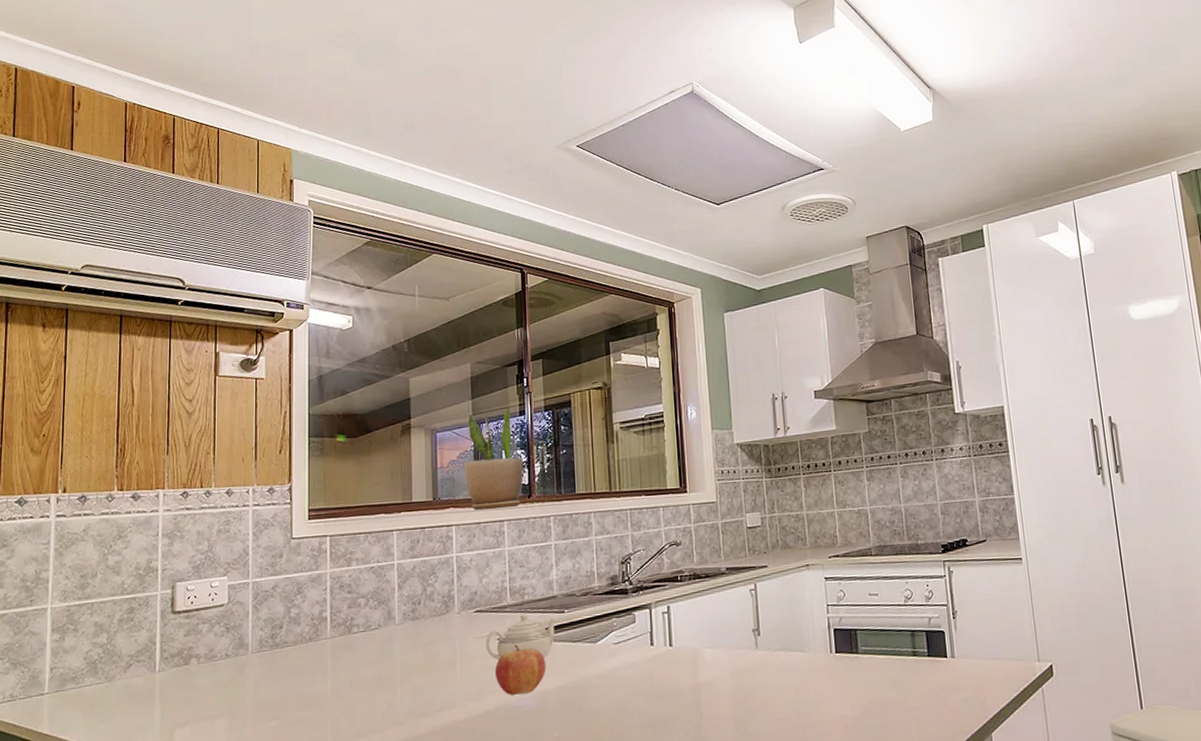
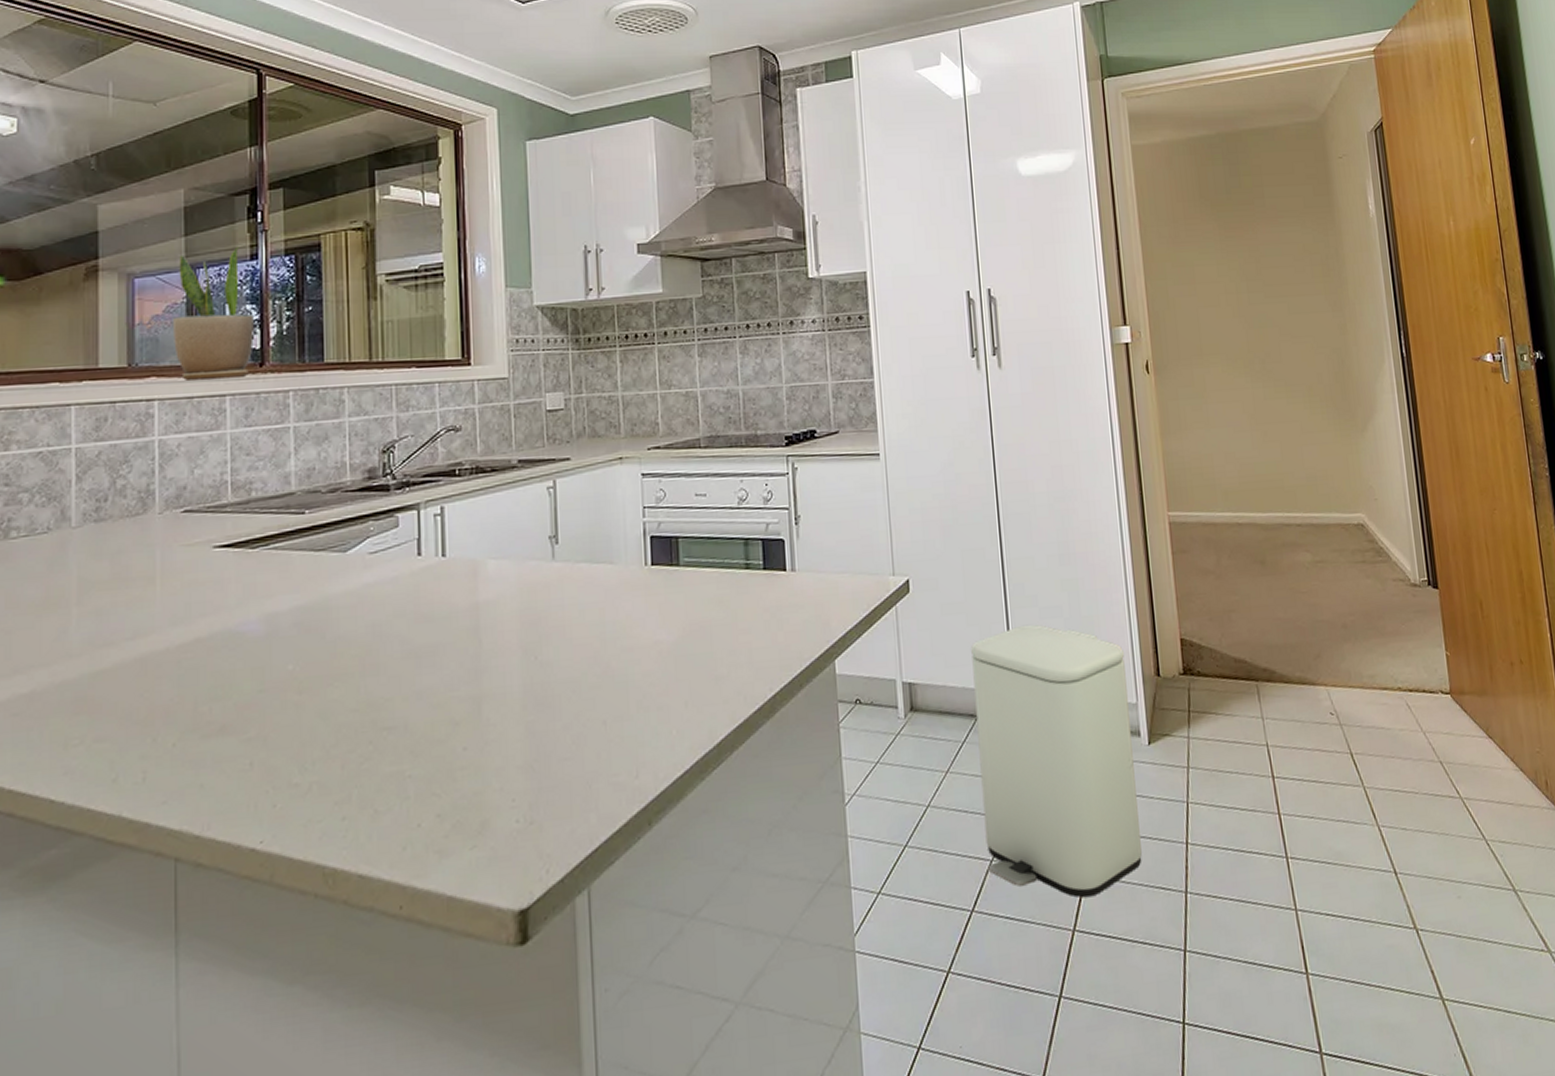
teapot: present [485,613,556,660] -> none [197,514,294,574]
fruit: present [495,644,546,696] -> none [210,554,278,619]

